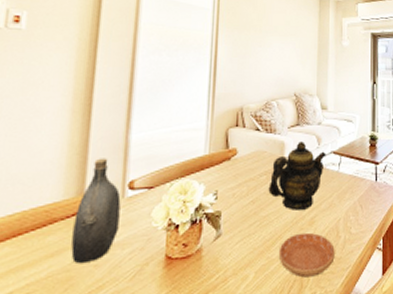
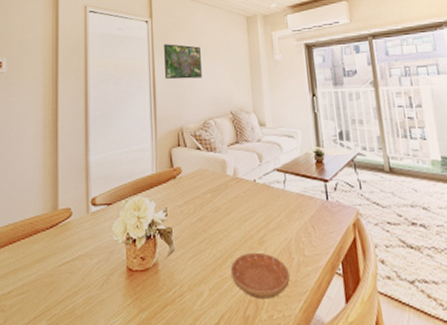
water jug: present [71,158,121,264] -> none [52,177,87,271]
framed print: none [229,18,270,57] -> present [164,44,202,79]
teapot: present [268,141,326,210] -> none [214,159,270,229]

